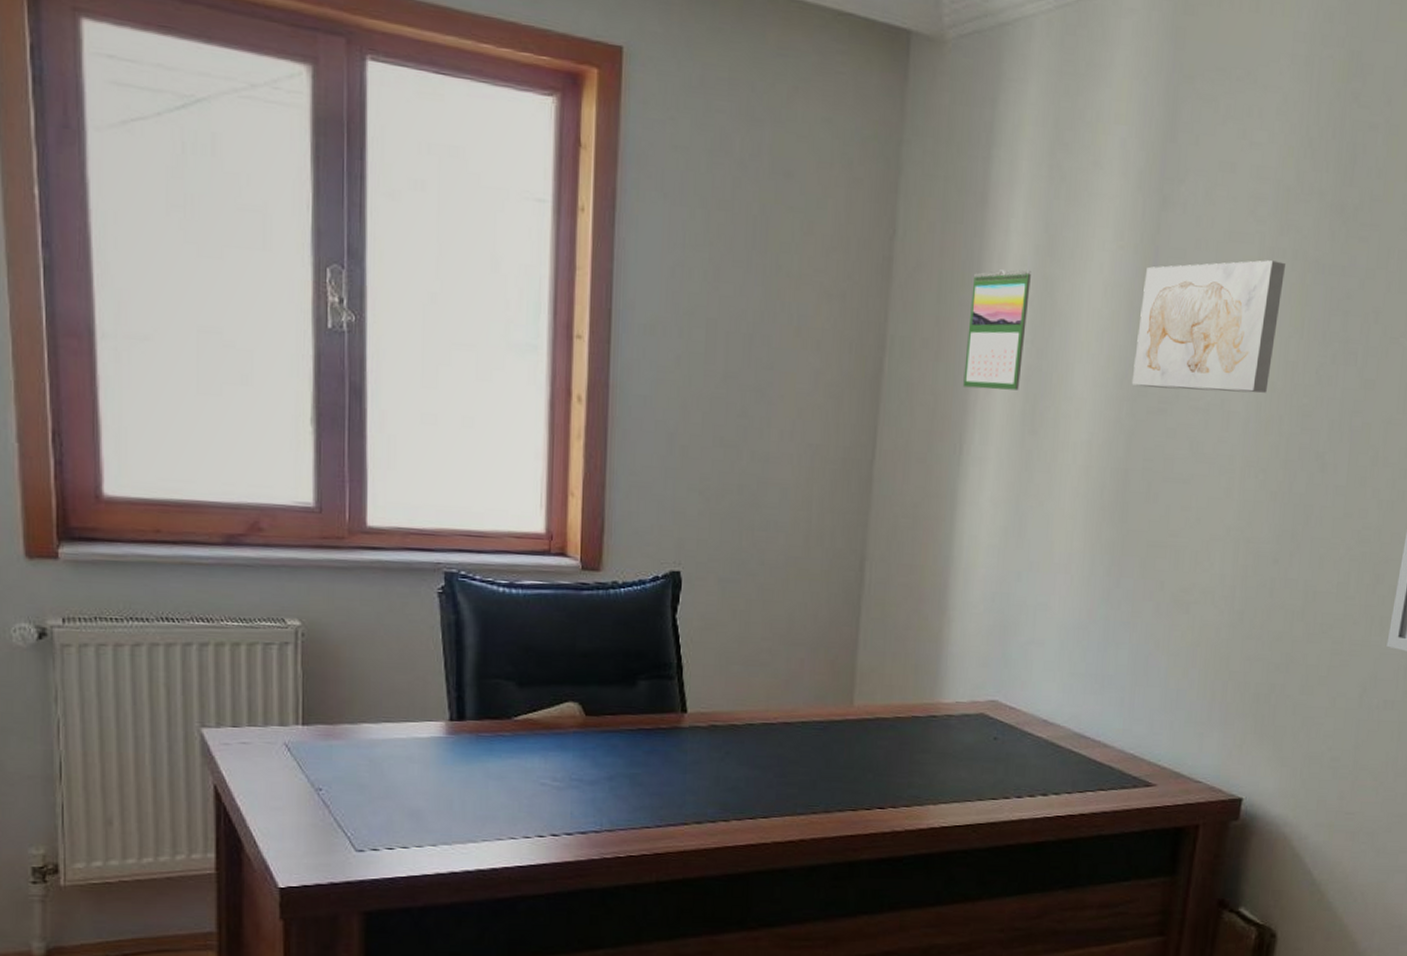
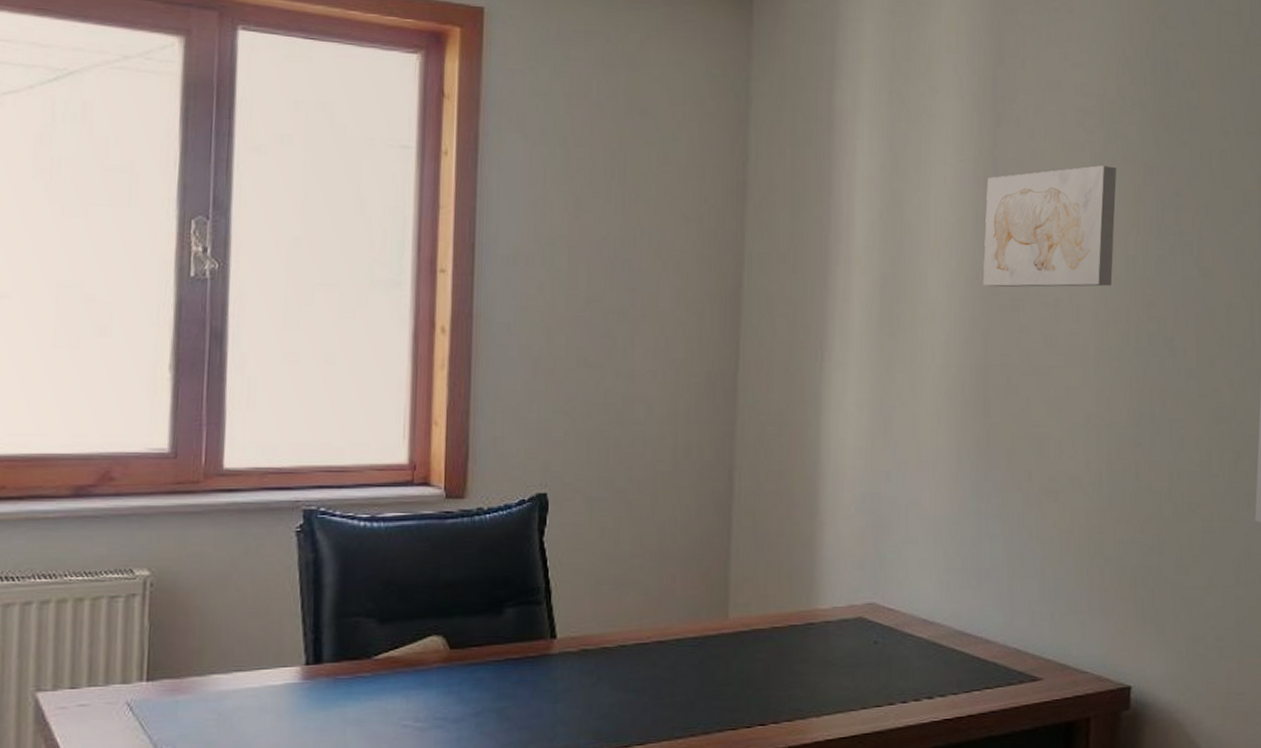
calendar: present [963,269,1031,391] -> none [821,185,879,298]

